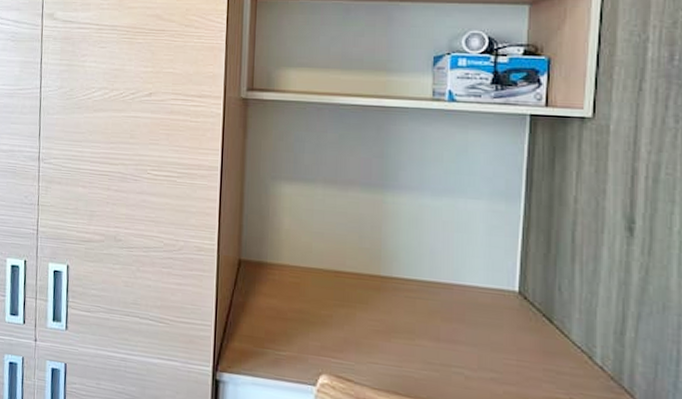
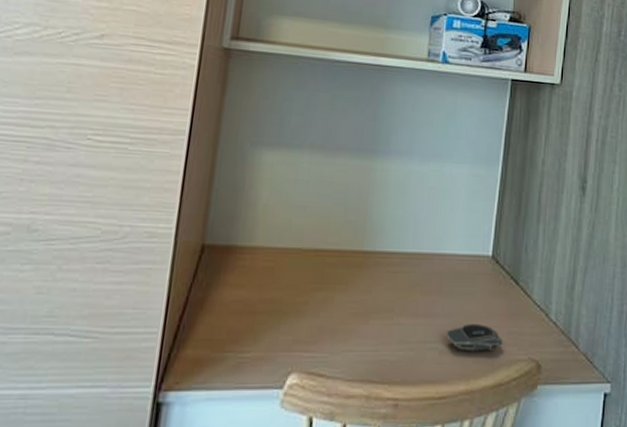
computer mouse: none [473,355,538,384] -> present [447,324,503,352]

